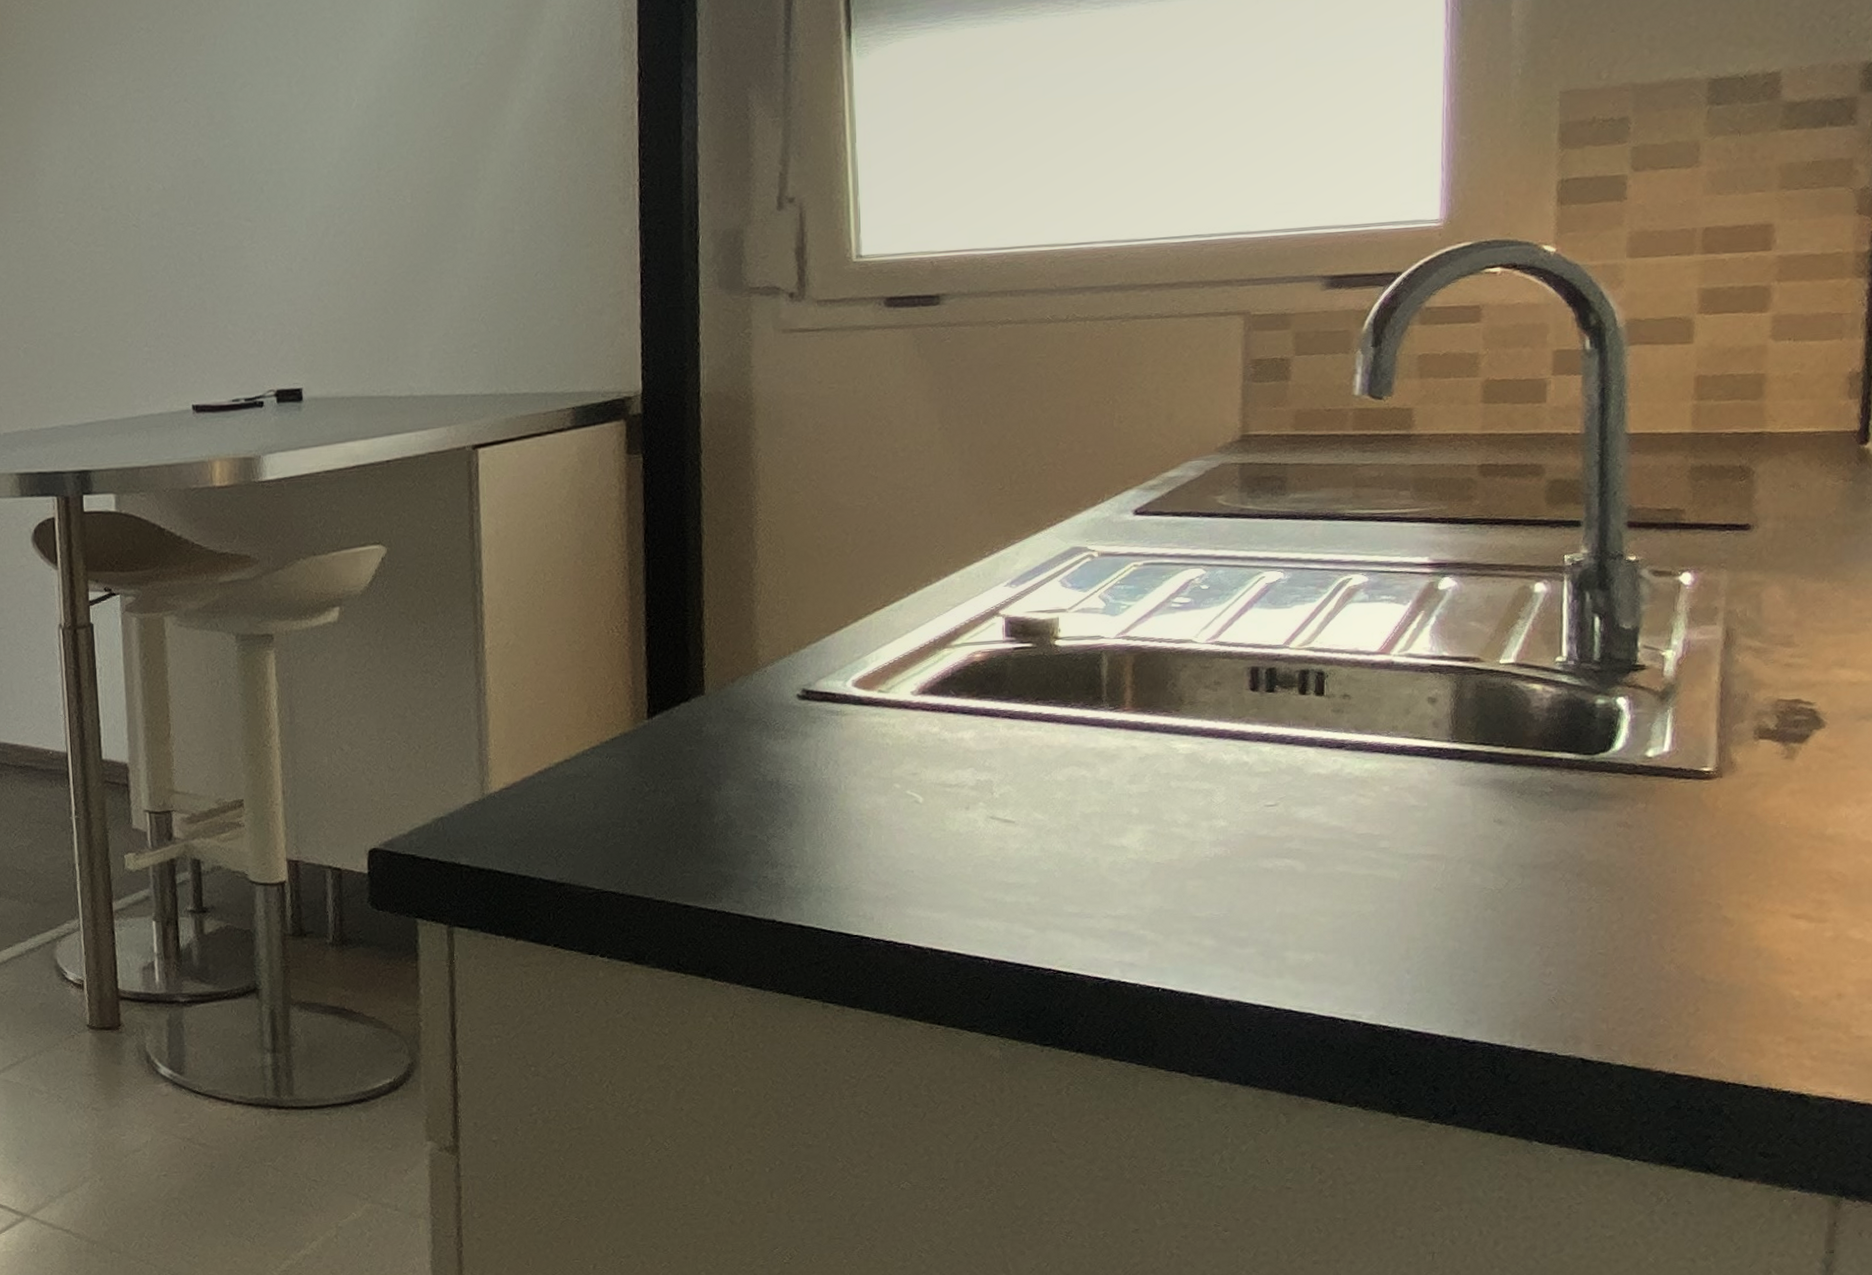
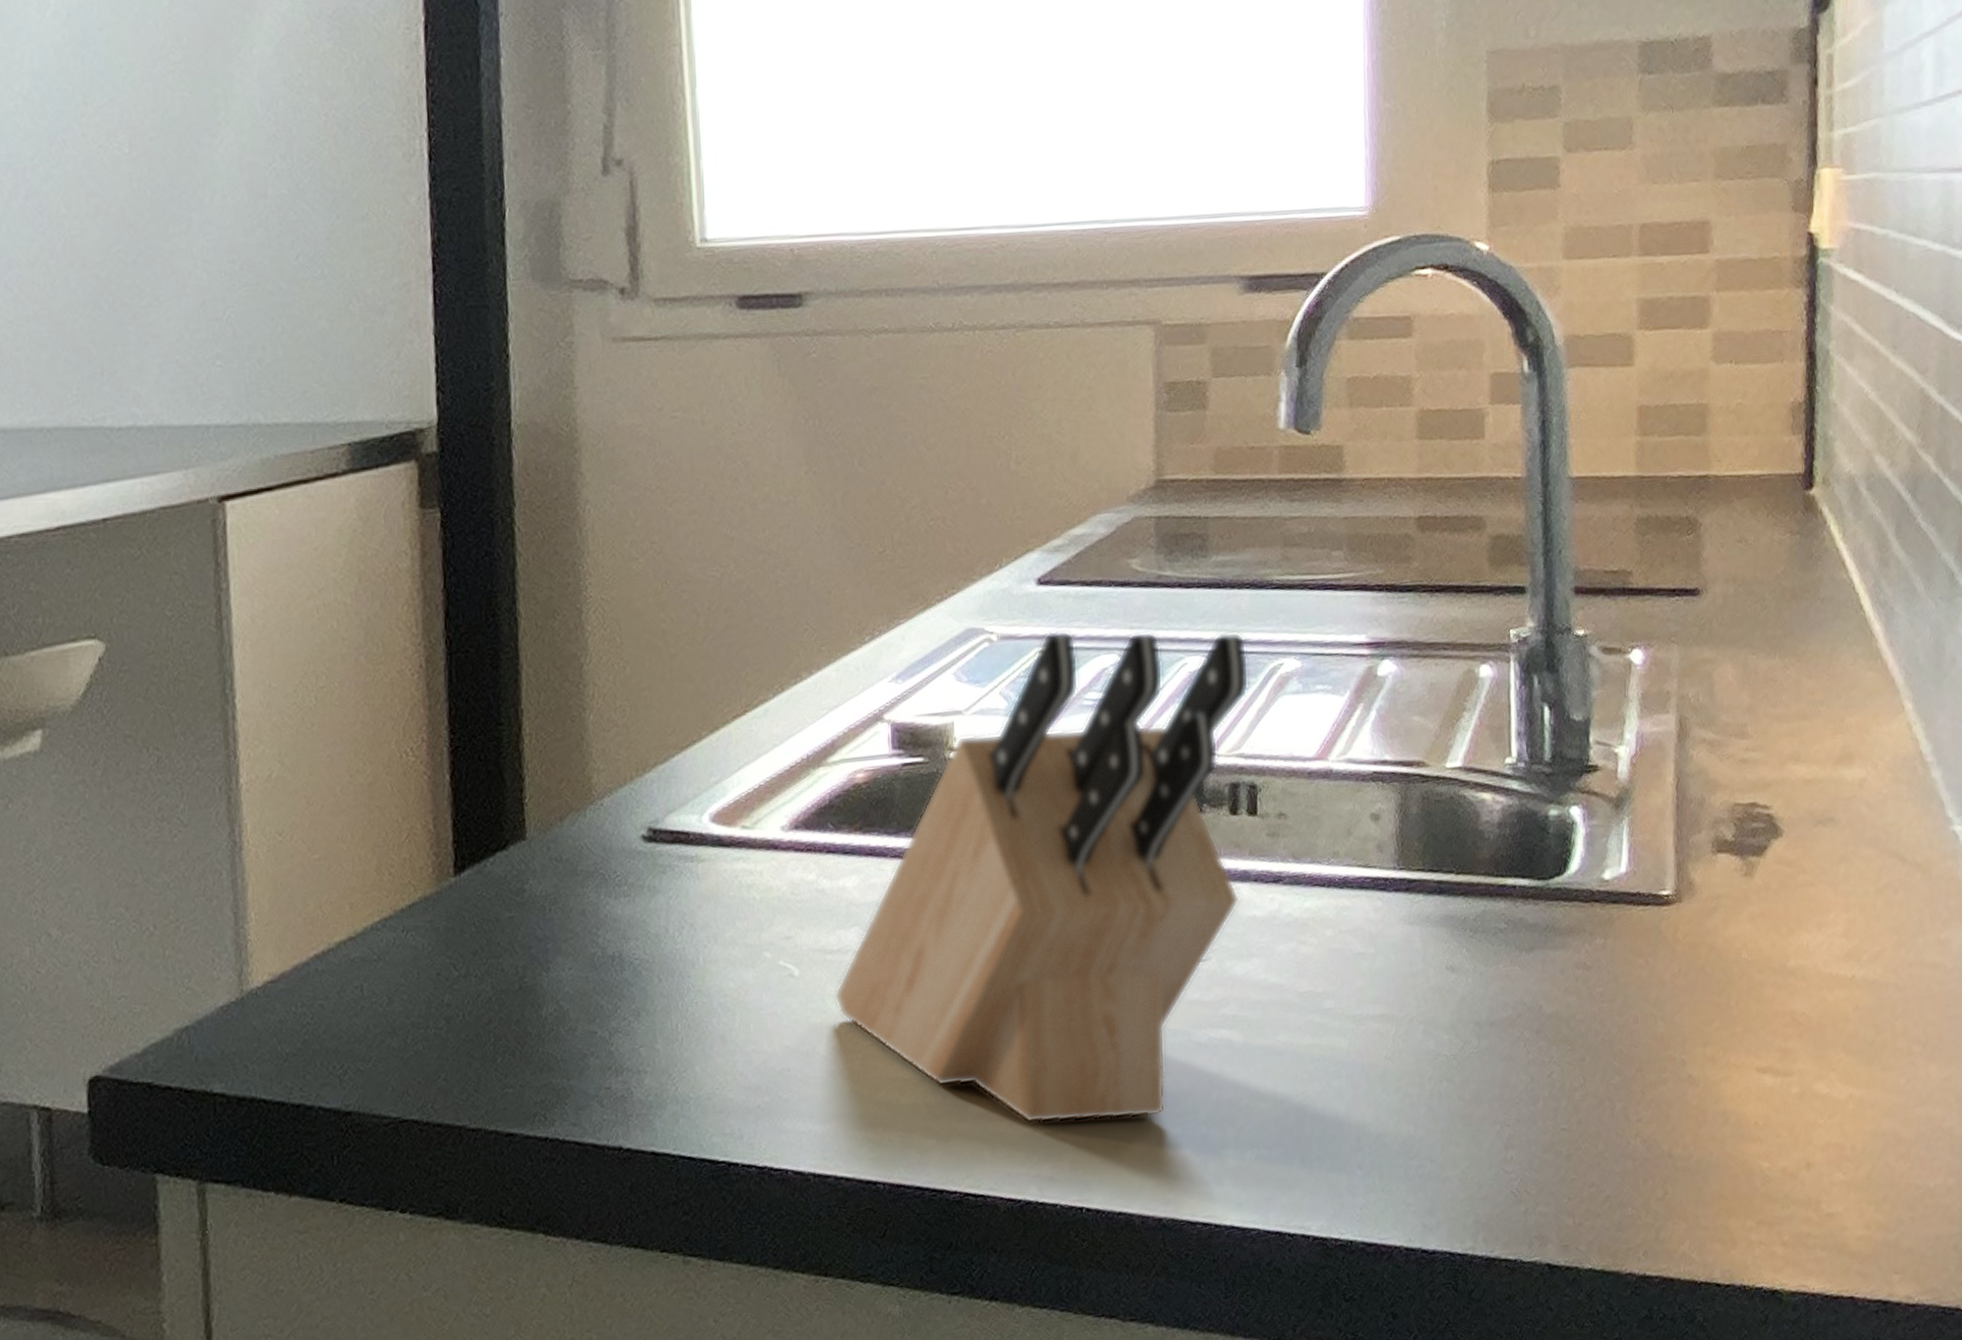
knife block: none [952,549,1320,923] -> present [834,630,1249,1124]

